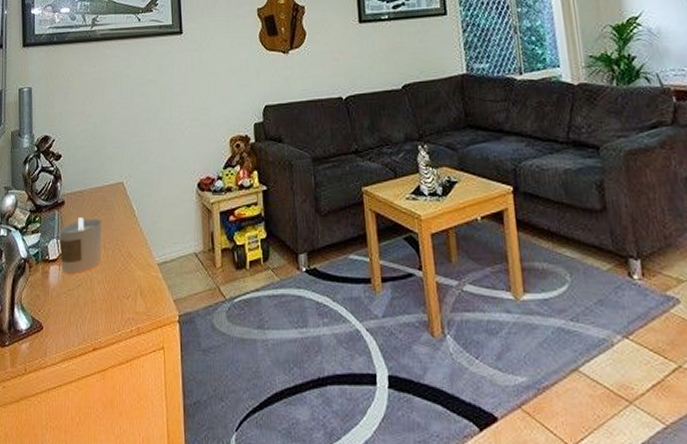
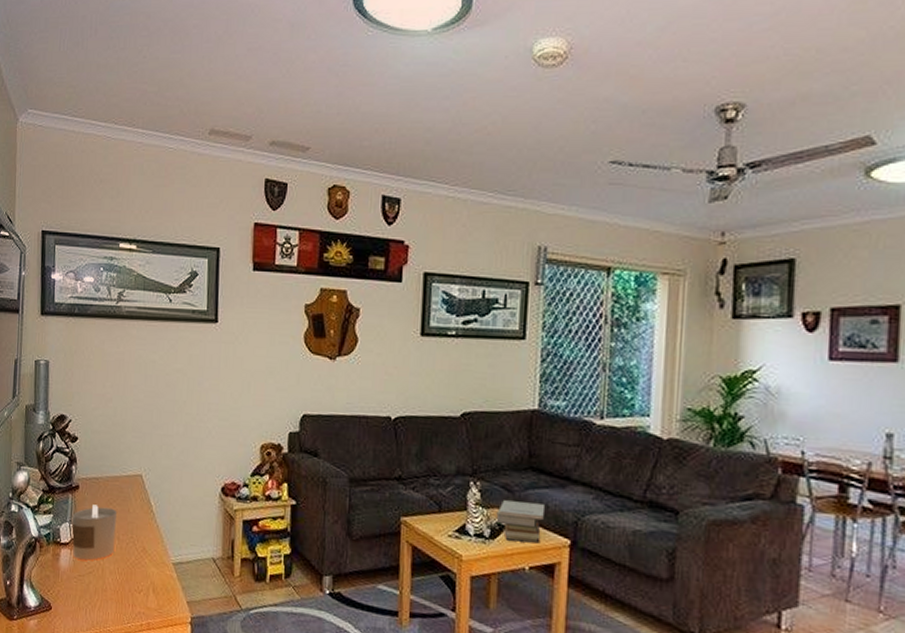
books: none [445,157,487,195] -> present [496,500,546,544]

